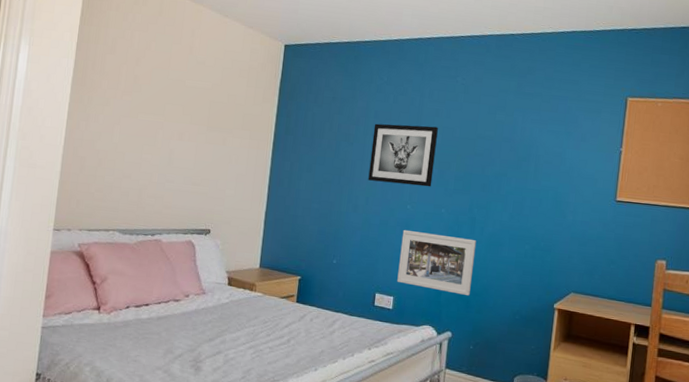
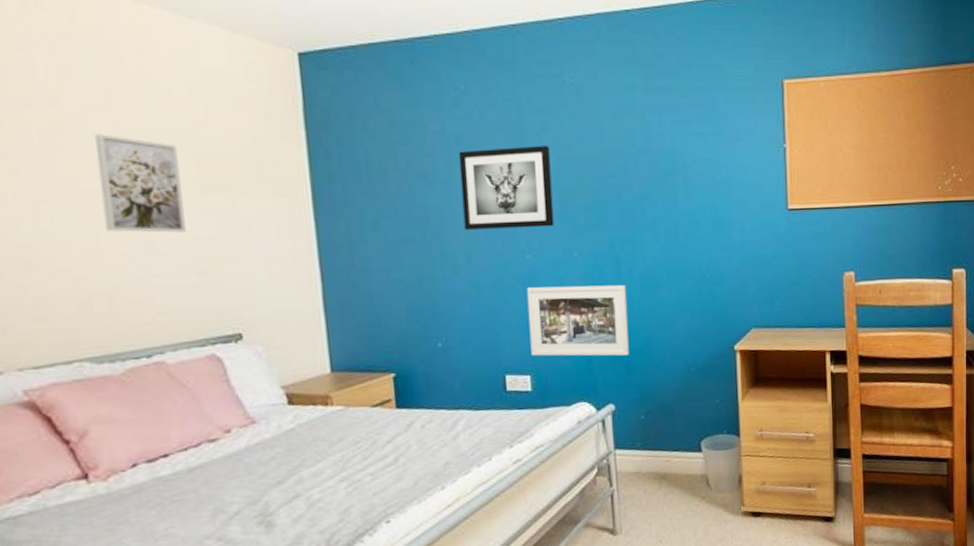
wall art: none [148,85,200,155] -> present [93,134,186,233]

